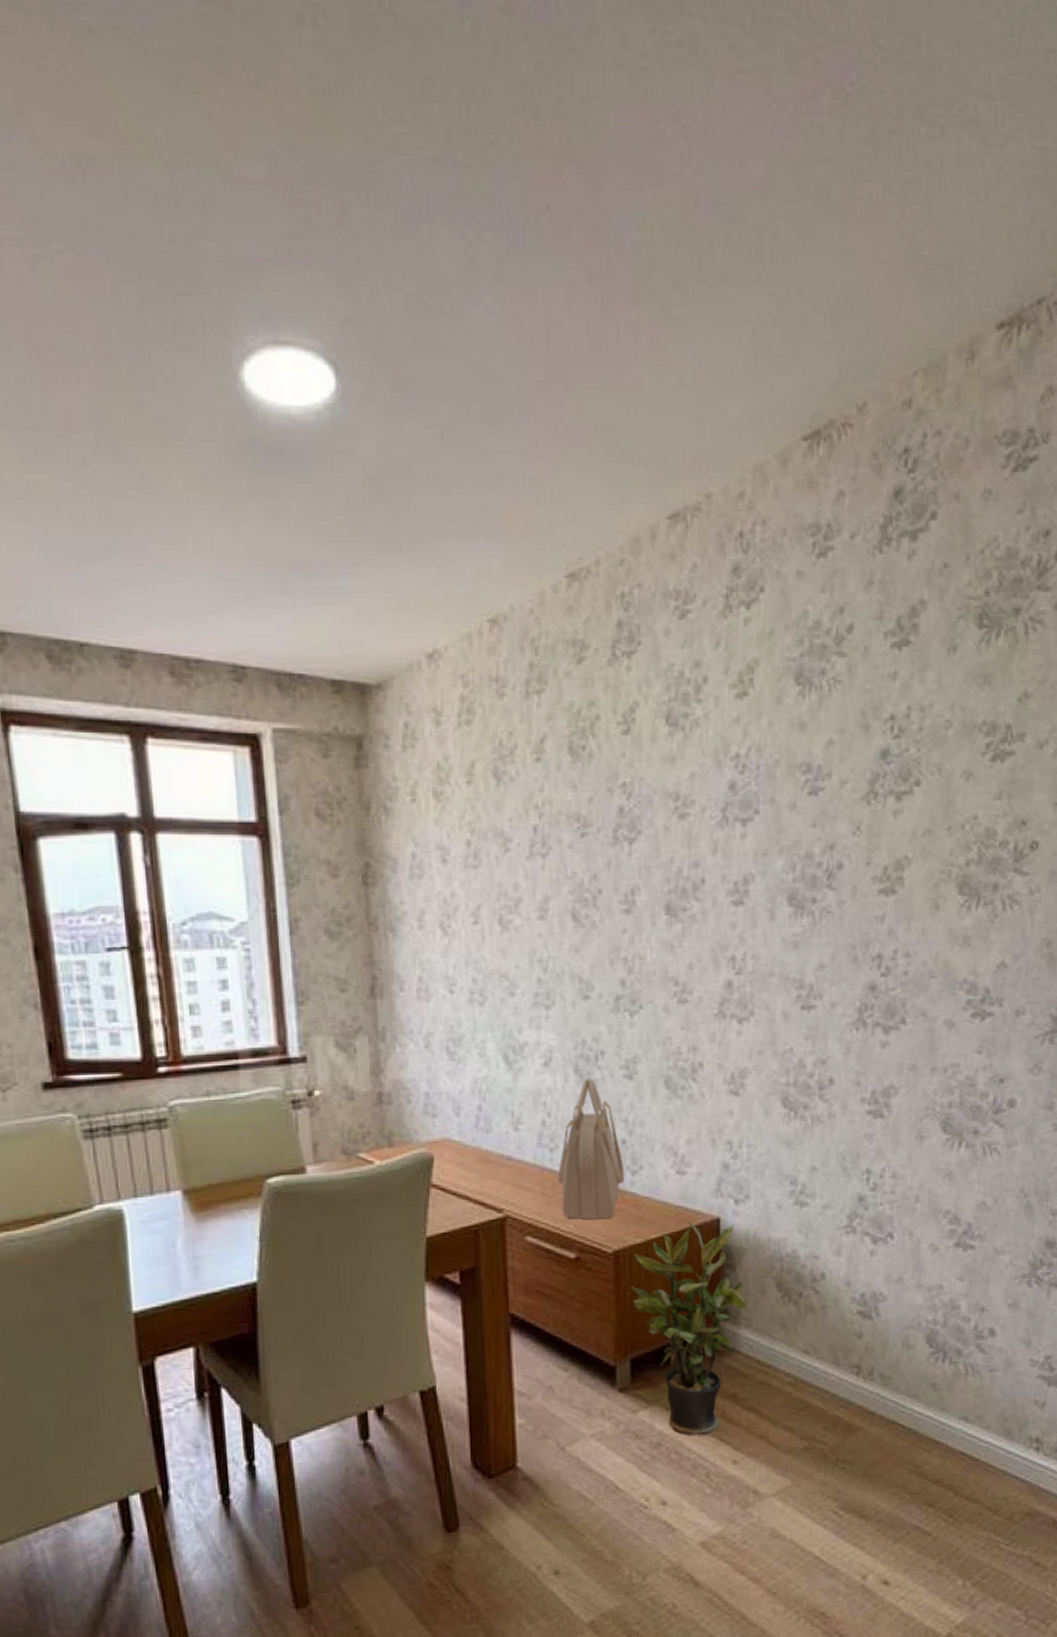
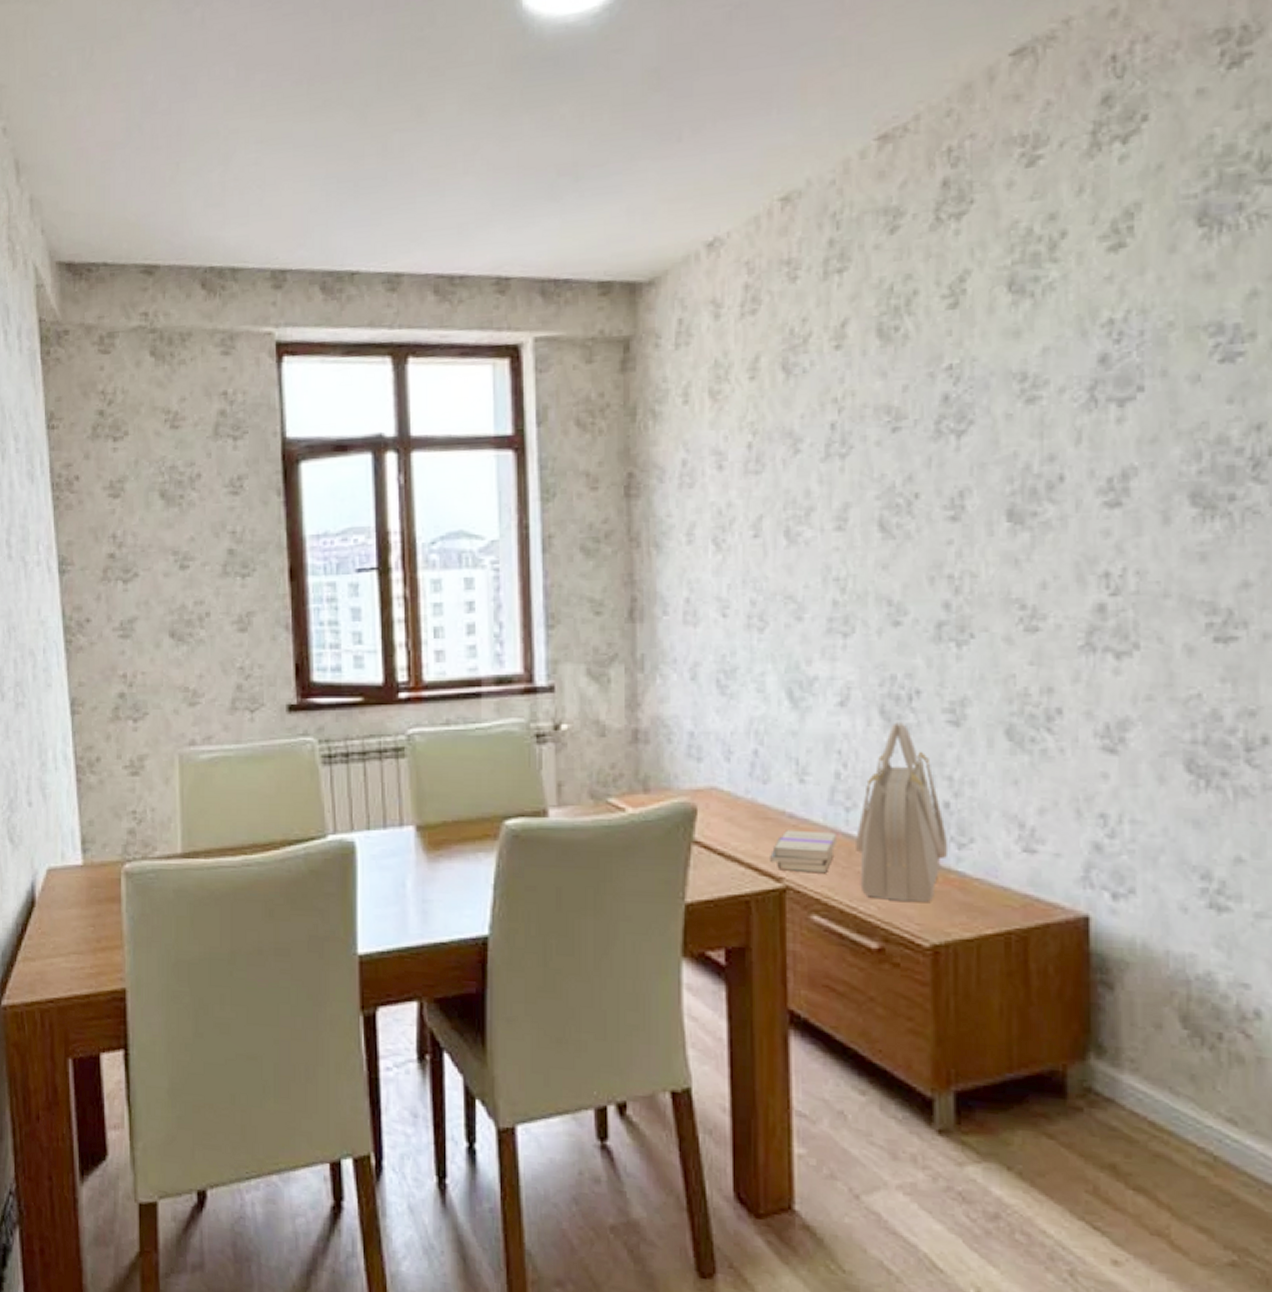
books: none [493,1169,545,1204] -> present [770,829,838,874]
potted plant: present [631,1219,748,1435] -> none [956,914,1134,1216]

